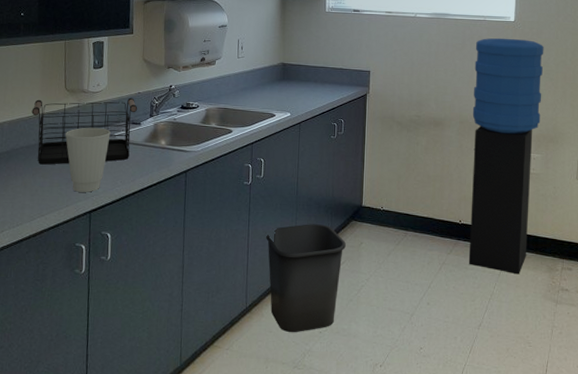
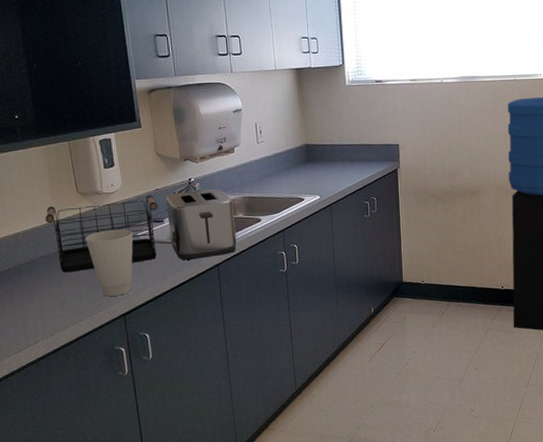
toaster: none [144,97,209,165] -> present [166,189,237,261]
waste bin: present [265,224,346,332] -> none [307,303,390,409]

